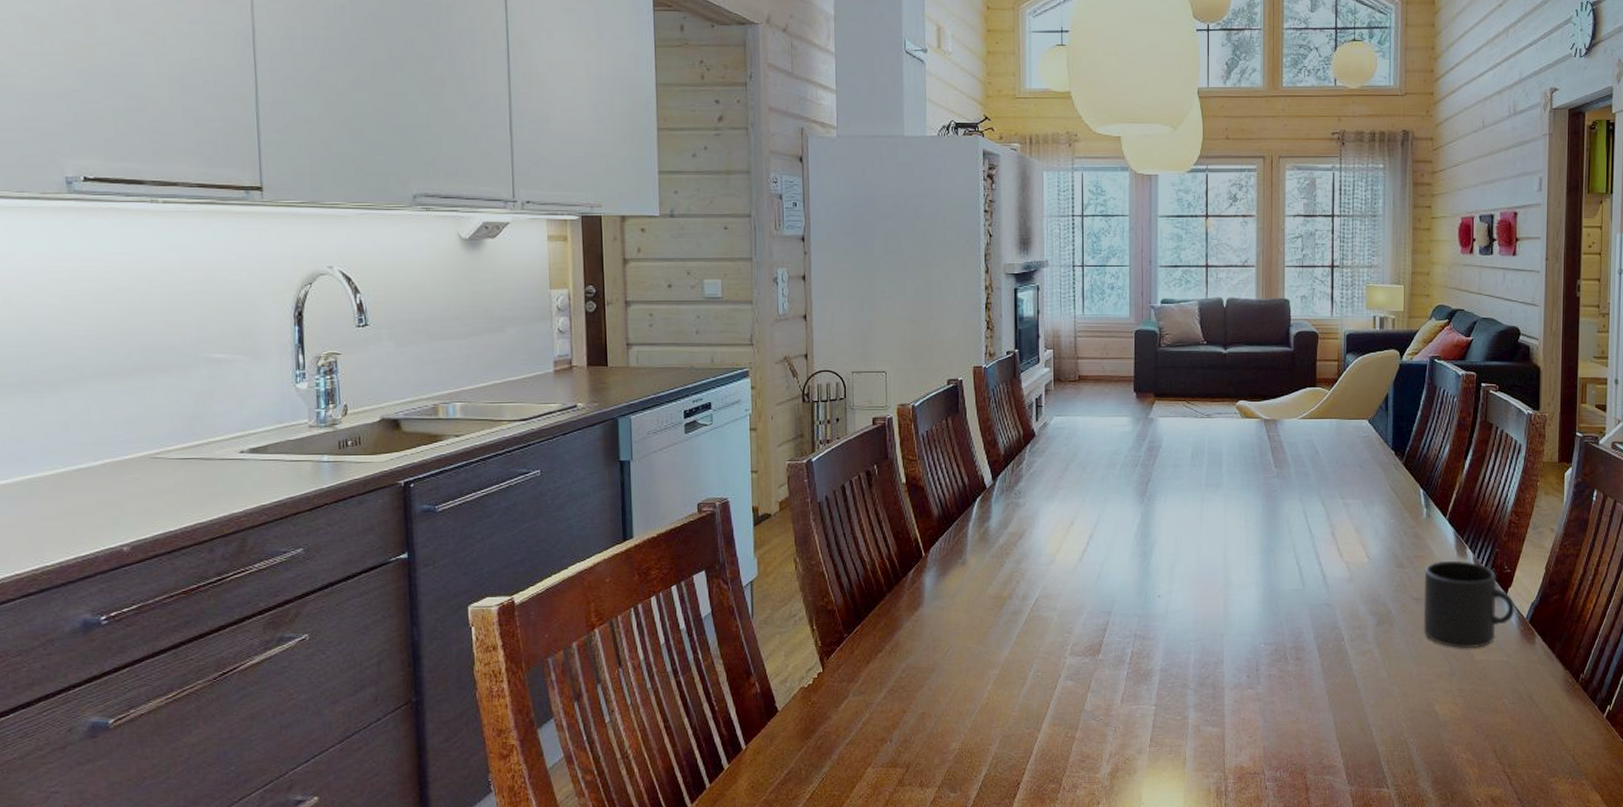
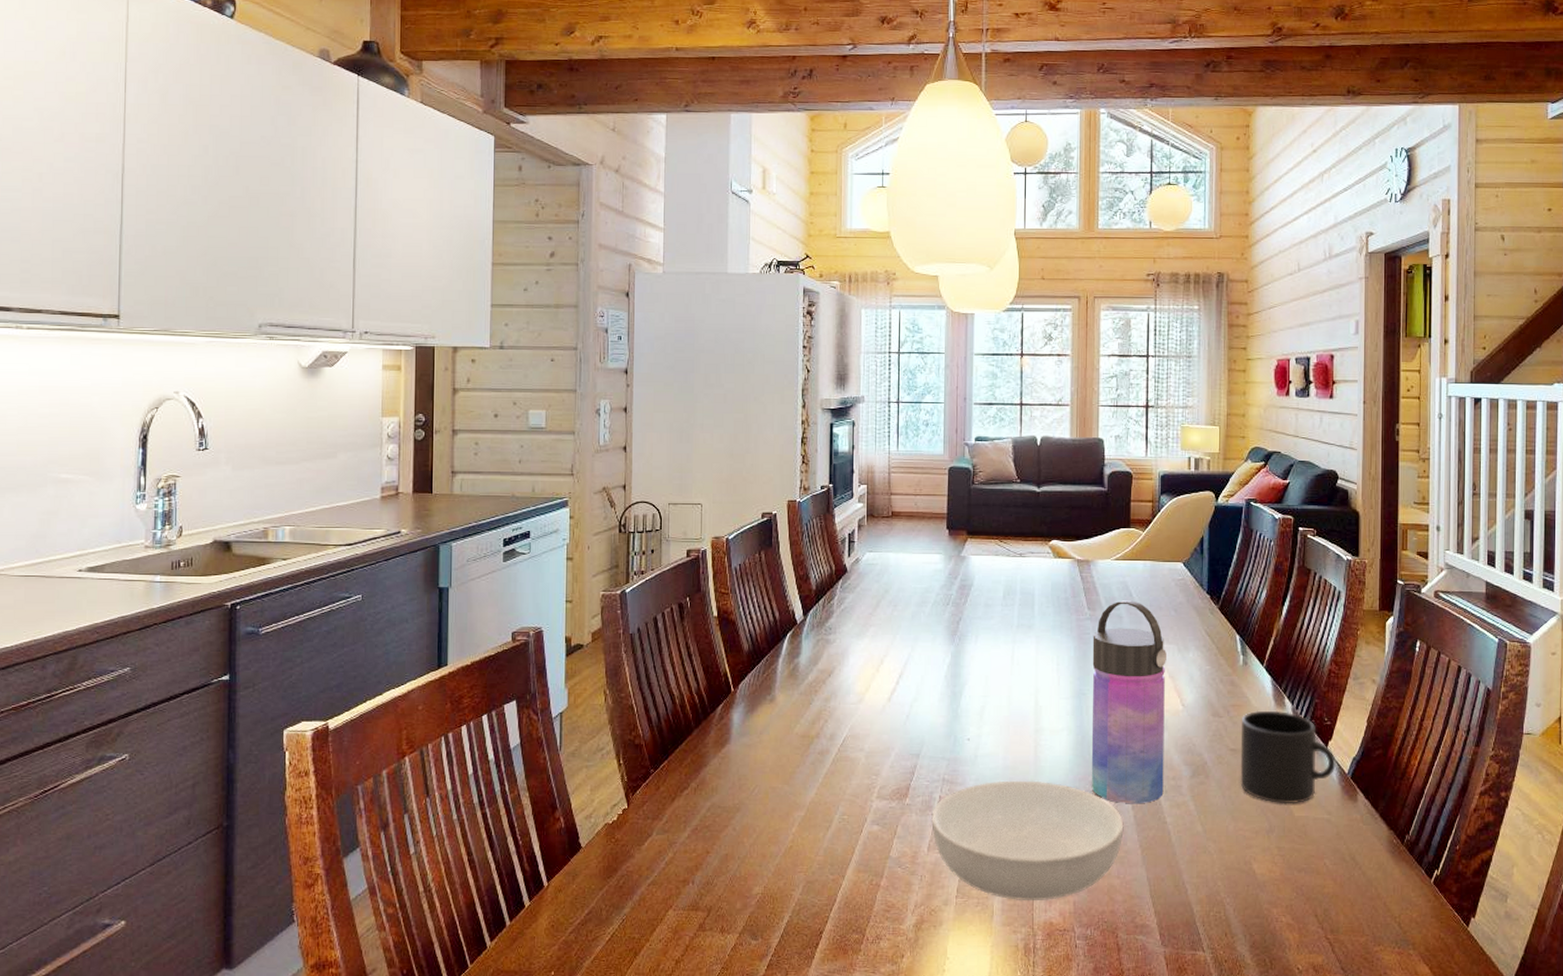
serving bowl: none [1124,633,1311,748] -> present [931,780,1124,902]
water bottle: none [1279,458,1352,653] -> present [1091,600,1166,804]

